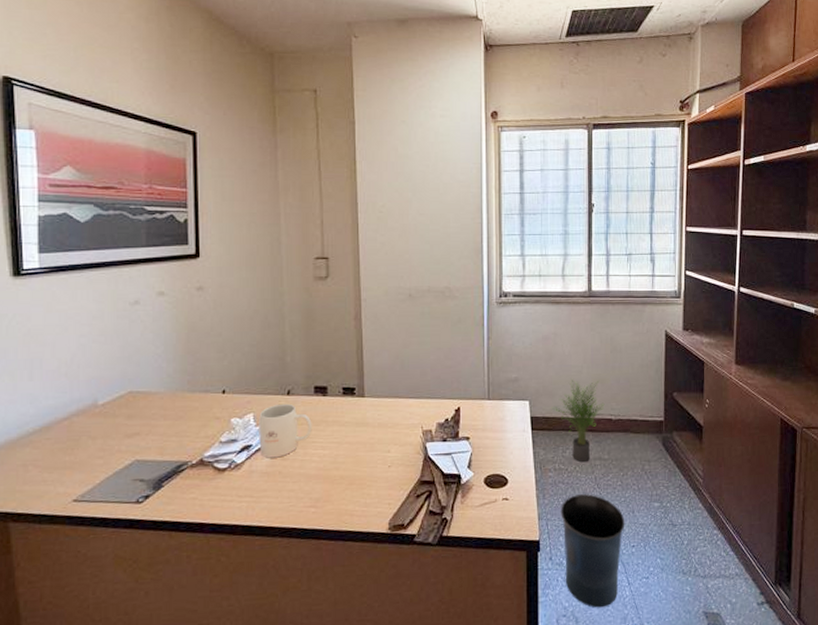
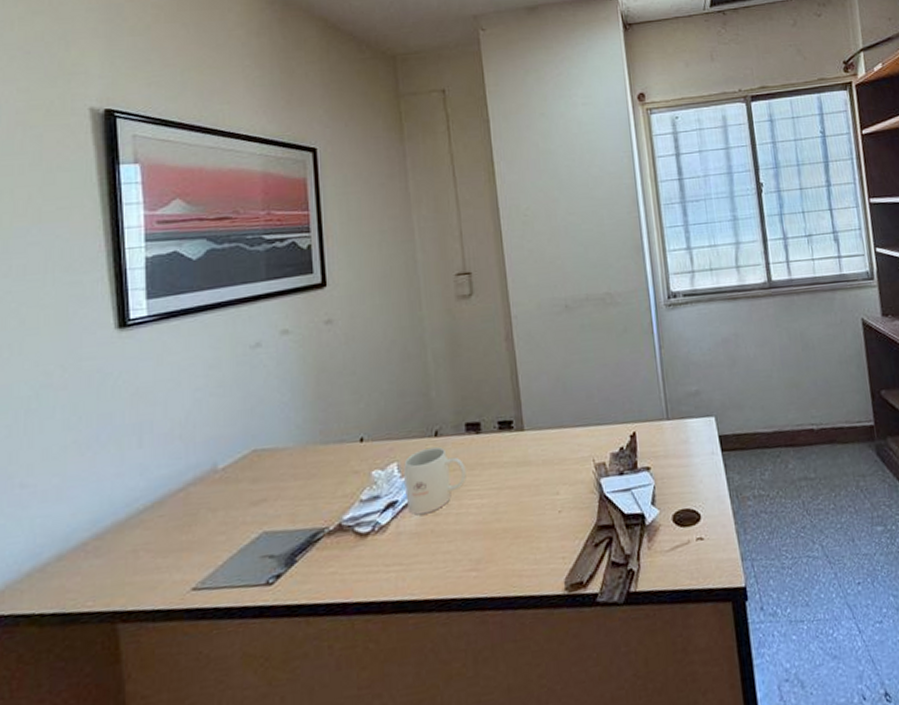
potted plant: present [551,380,605,463] -> none [741,385,803,485]
waste bin: present [561,494,625,608] -> none [766,523,848,667]

